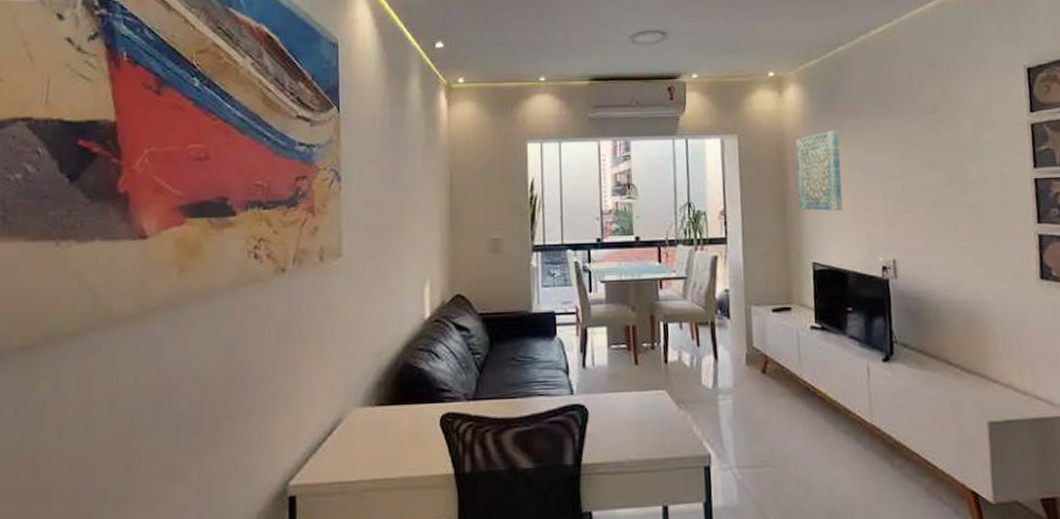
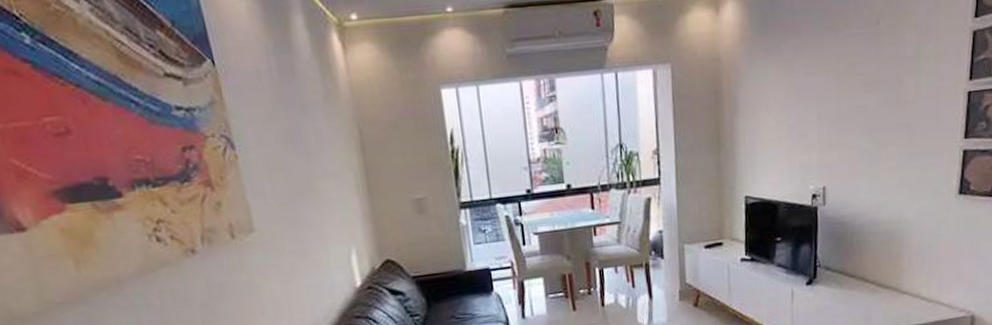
wall art: present [795,130,843,211] -> none [732,51,778,143]

